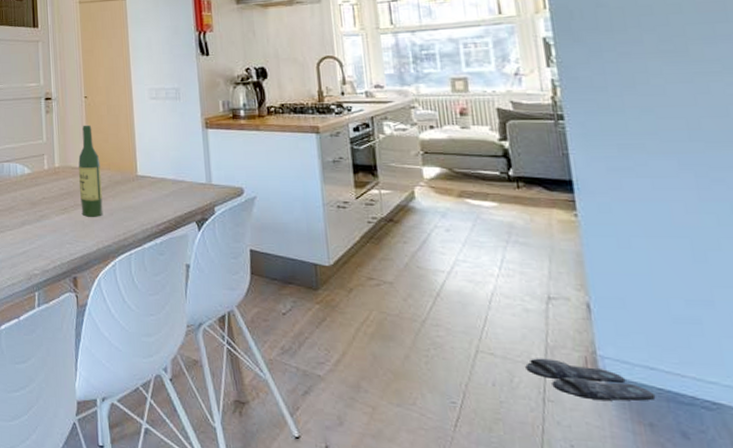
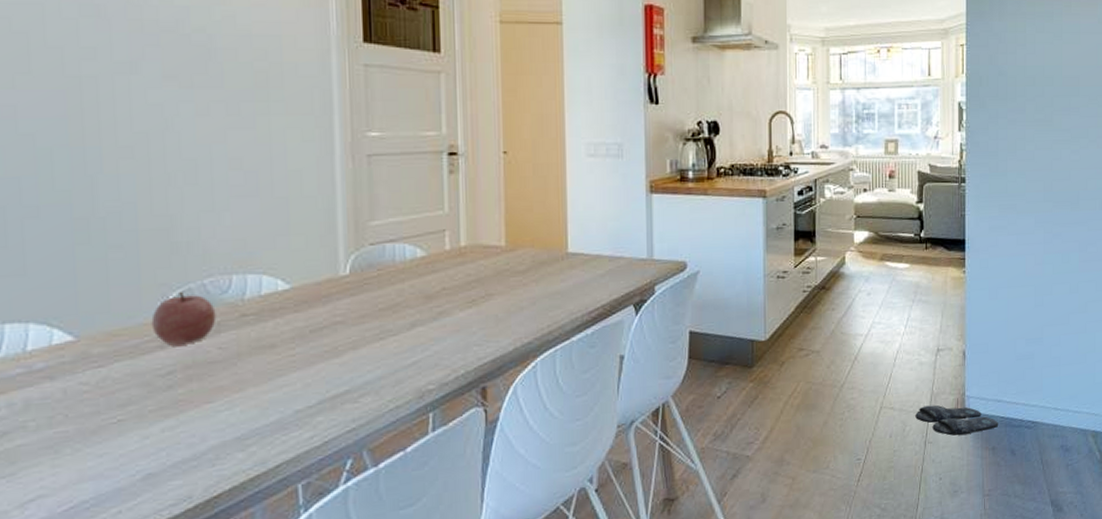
wine bottle: present [78,124,103,217] -> none [492,189,523,309]

